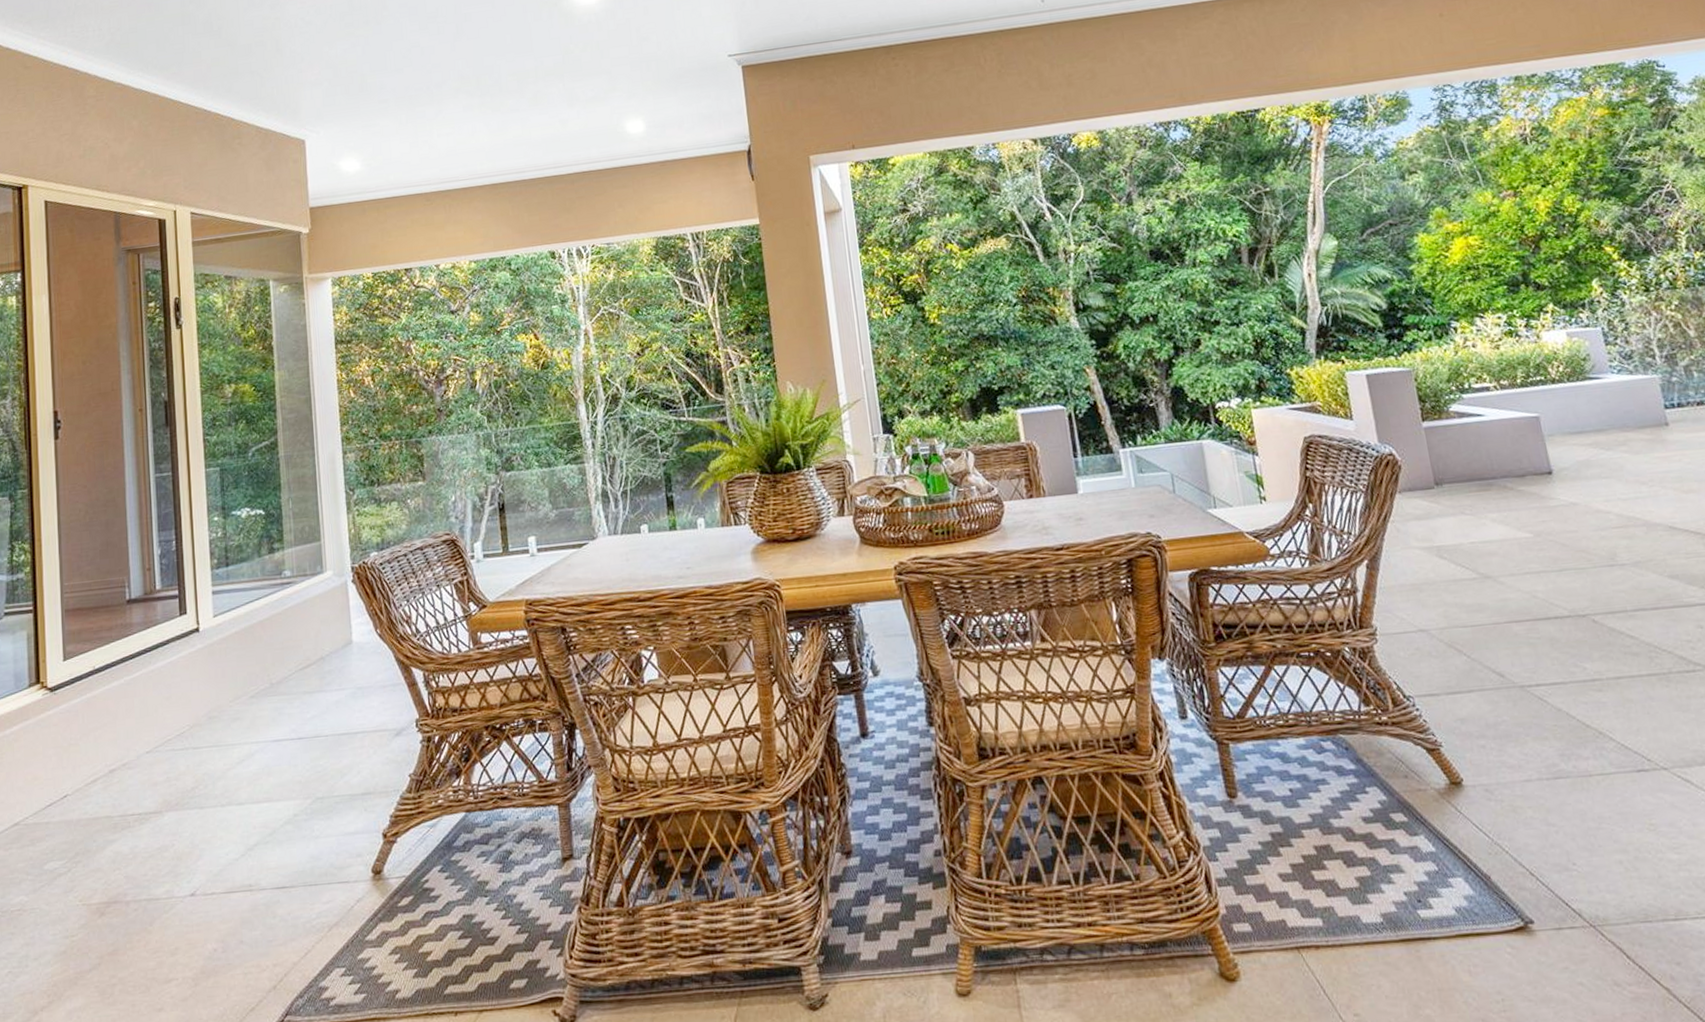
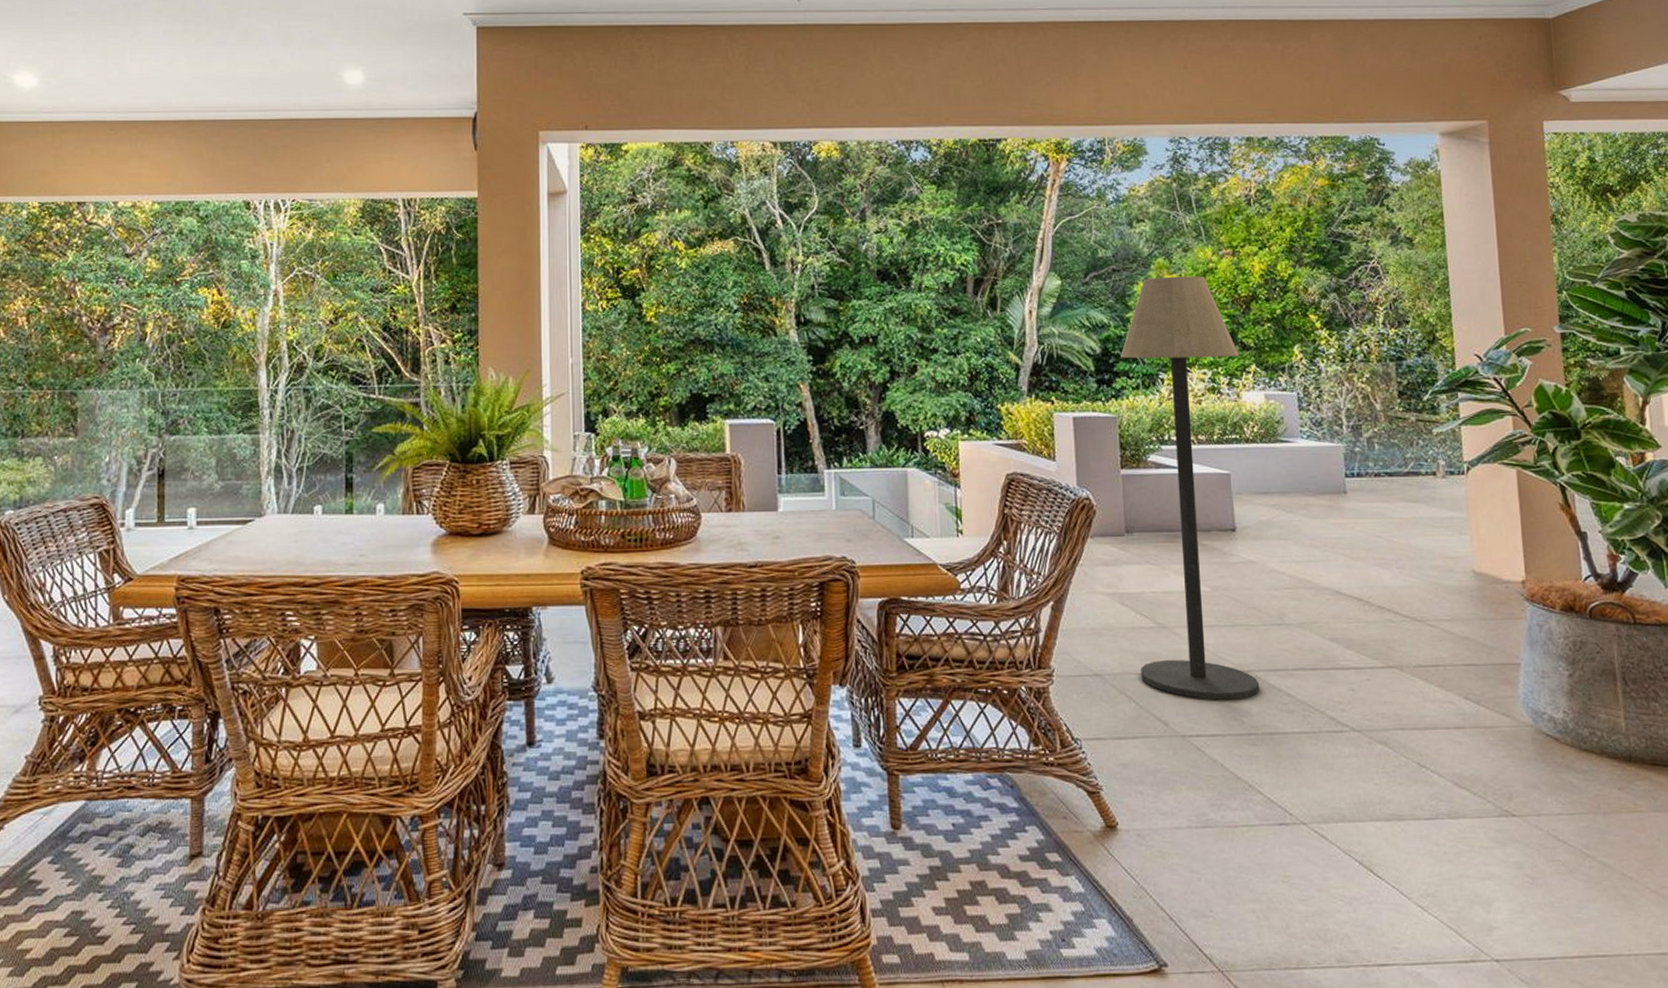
floor lamp: none [1408,220,1599,648] -> present [1121,276,1260,700]

